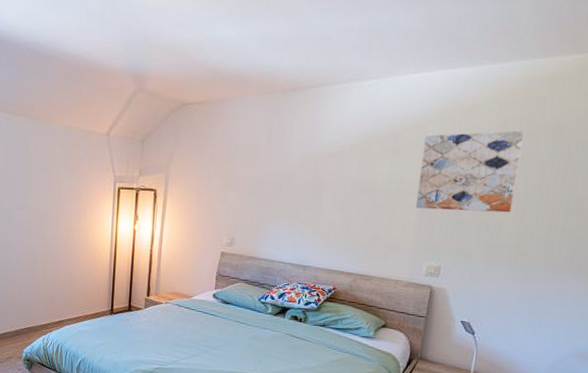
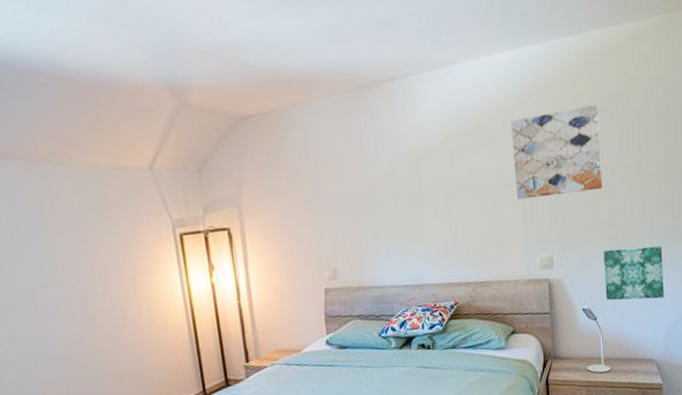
wall art: none [489,271,567,330] -> present [603,246,664,301]

